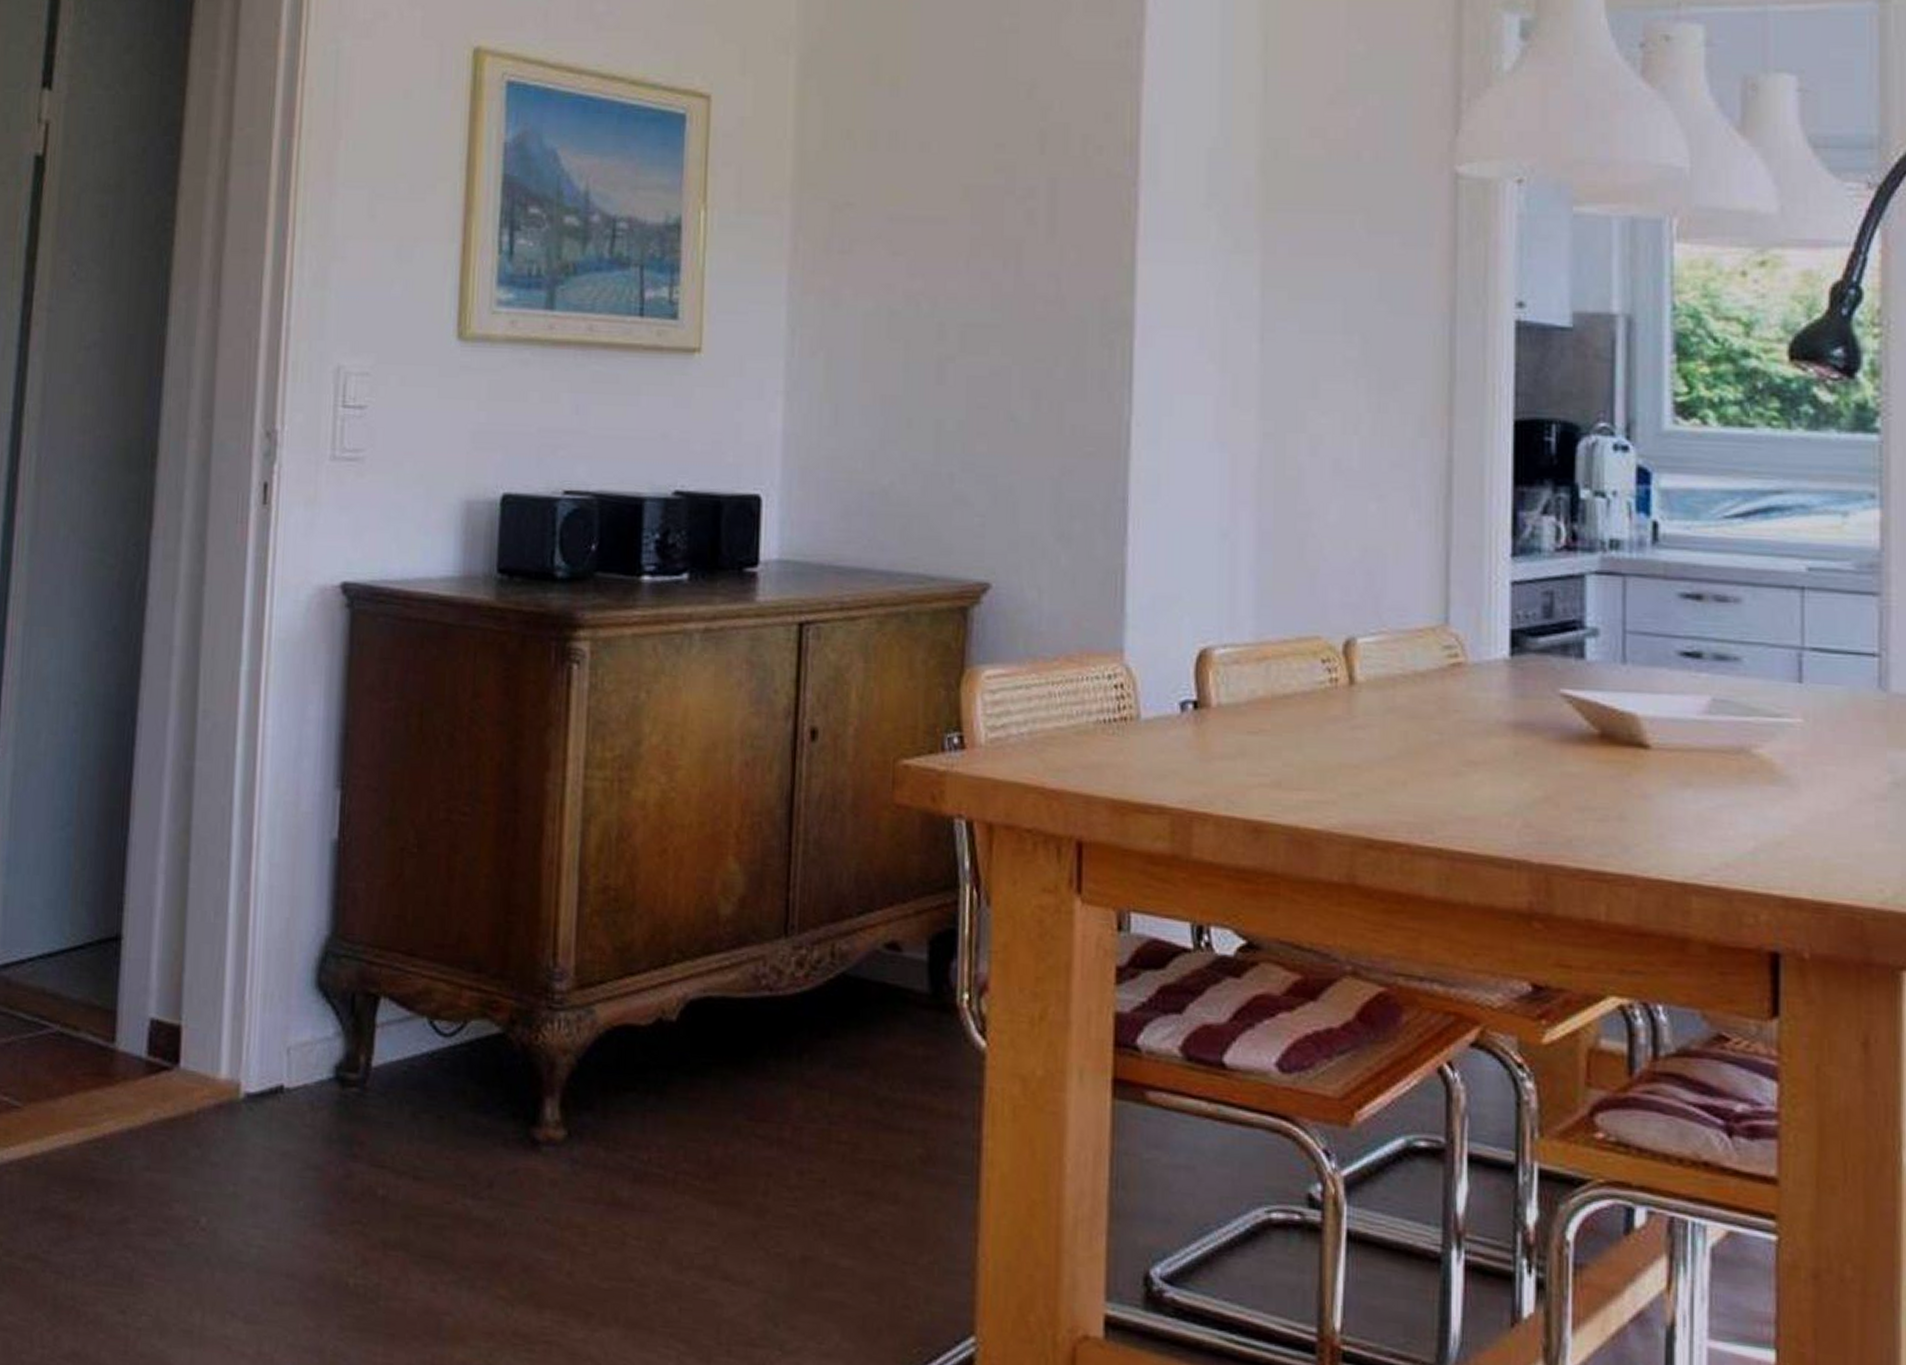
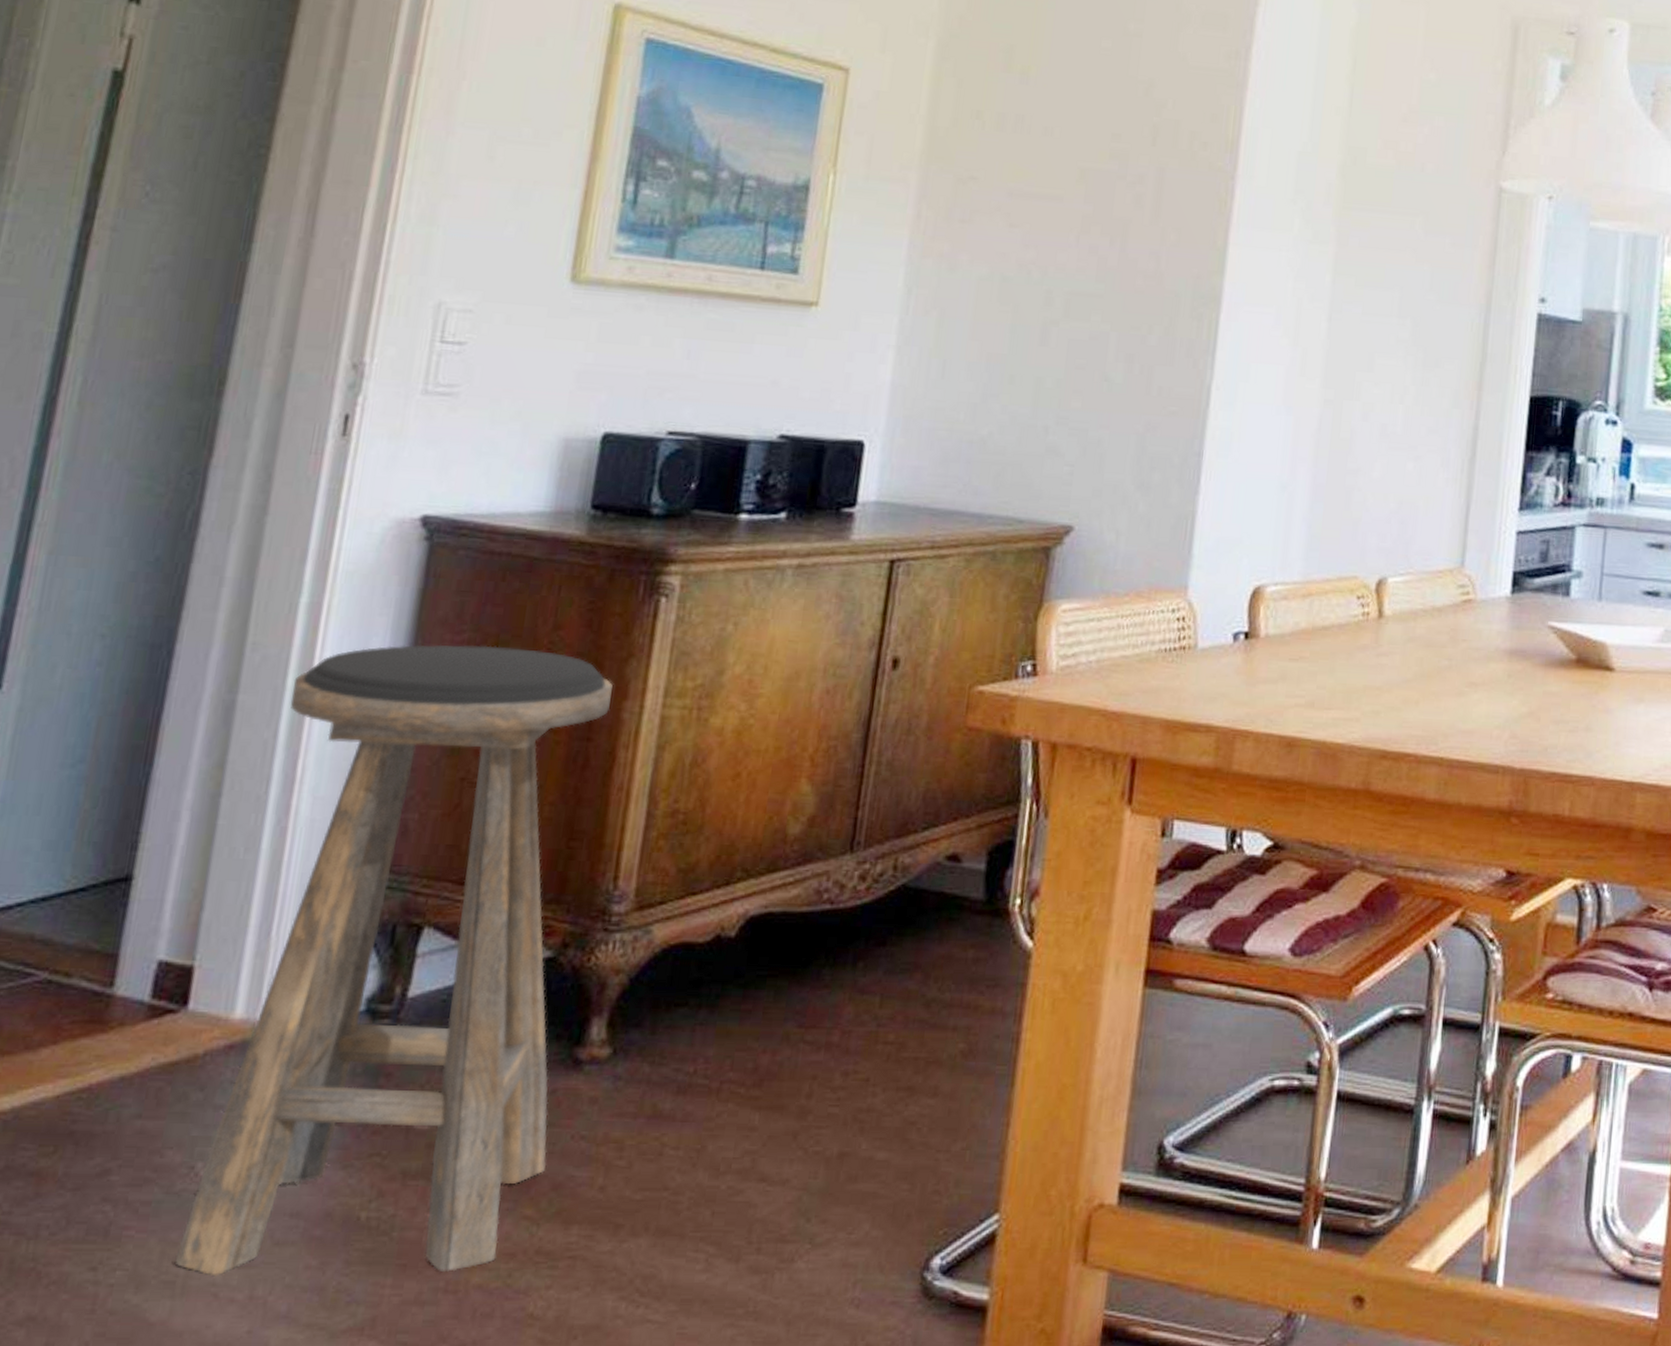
stool: none [190,712,534,1345] -> present [174,644,613,1277]

